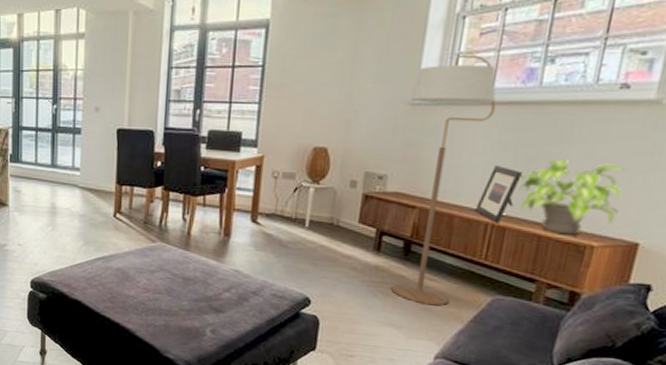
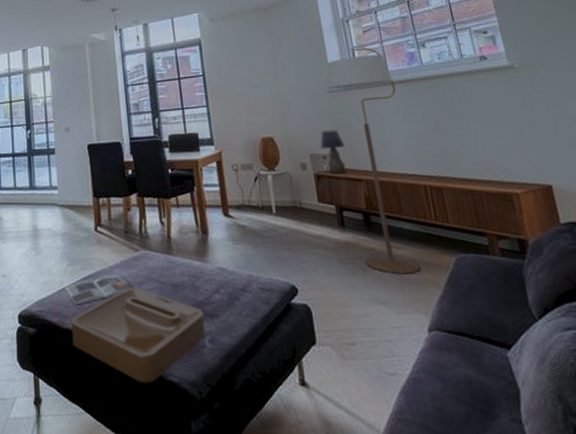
magazine: none [76,259,145,282] -> present [63,275,134,306]
decorative tray: none [80,273,210,356] -> present [71,287,206,384]
table lamp: none [379,148,409,197] -> present [320,129,347,174]
picture frame: present [474,164,522,224] -> none [410,133,441,185]
plant: present [519,158,629,235] -> none [435,120,525,187]

